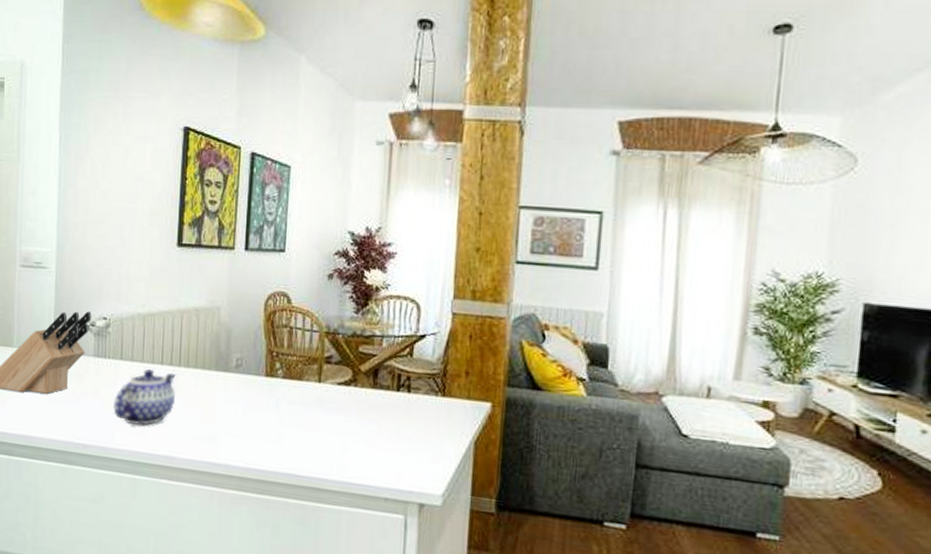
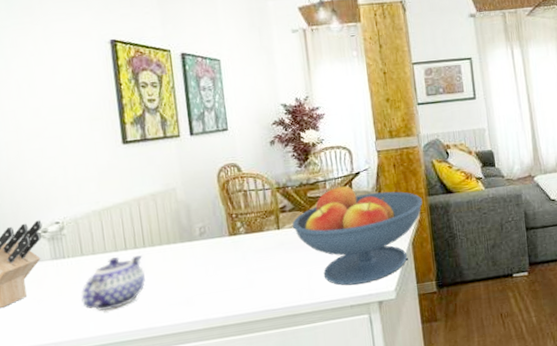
fruit bowl: none [335,344,499,477] -> present [292,186,423,286]

